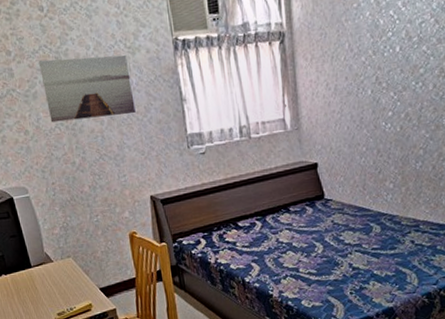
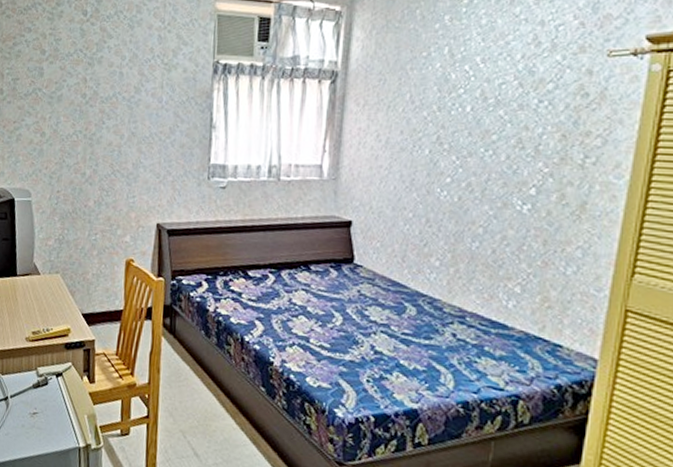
wall art: present [38,55,136,123] -> none [70,64,162,132]

